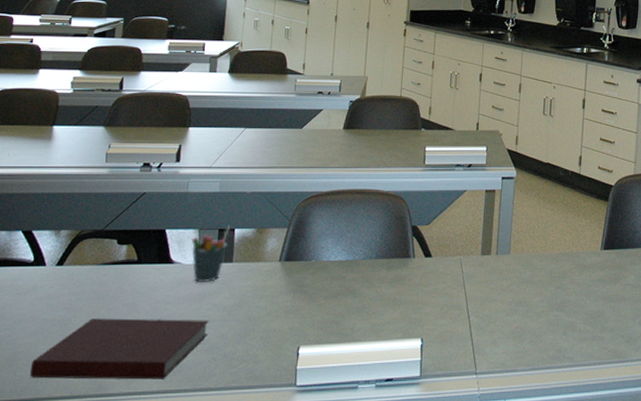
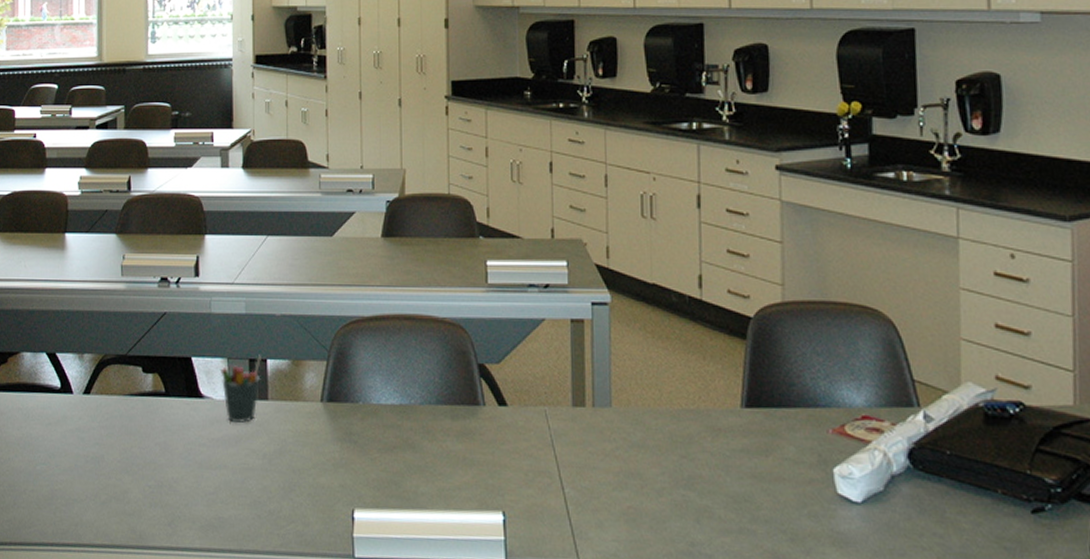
notebook: present [30,318,209,380] -> none [68,457,250,535]

